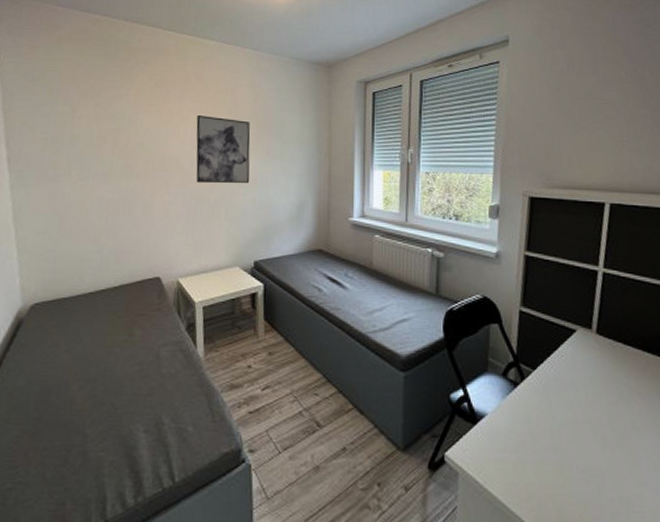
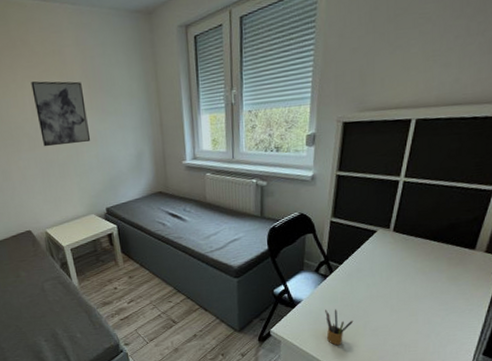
pencil box: none [517,432,555,490] -> present [325,308,354,346]

